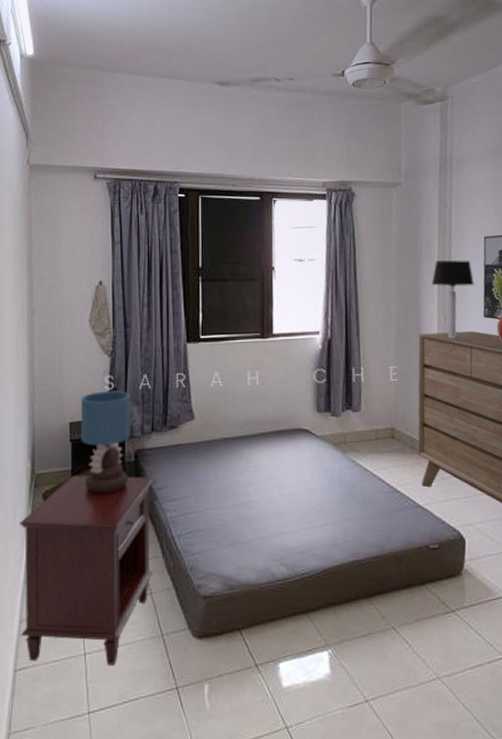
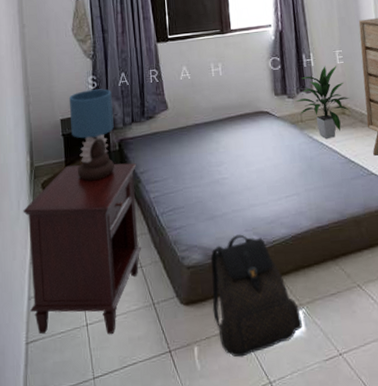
backpack: none [228,564,327,699] -> present [210,234,302,358]
indoor plant: none [340,383,401,465] -> present [296,66,350,140]

